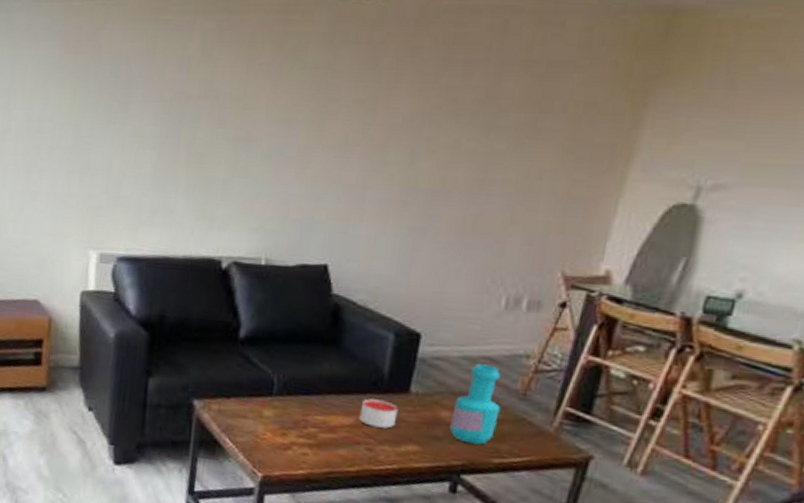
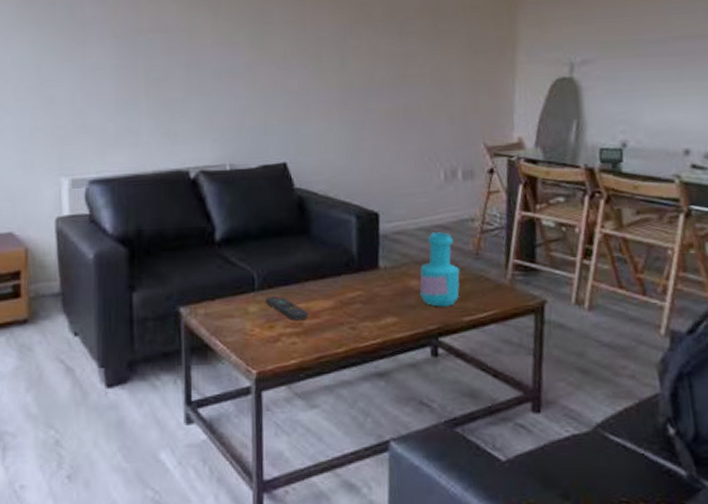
remote control: none [282,403,325,433] -> present [265,296,309,321]
candle: present [359,398,399,429] -> none [338,279,372,306]

